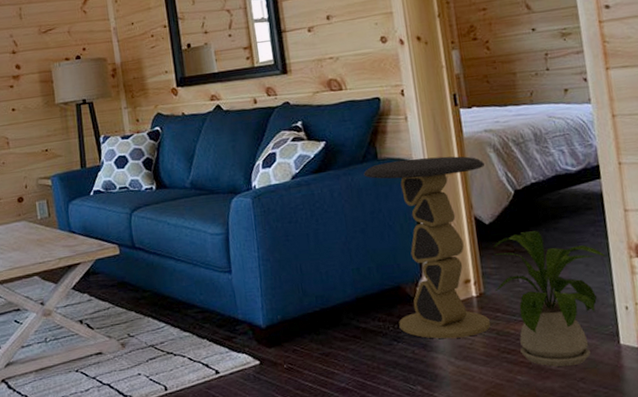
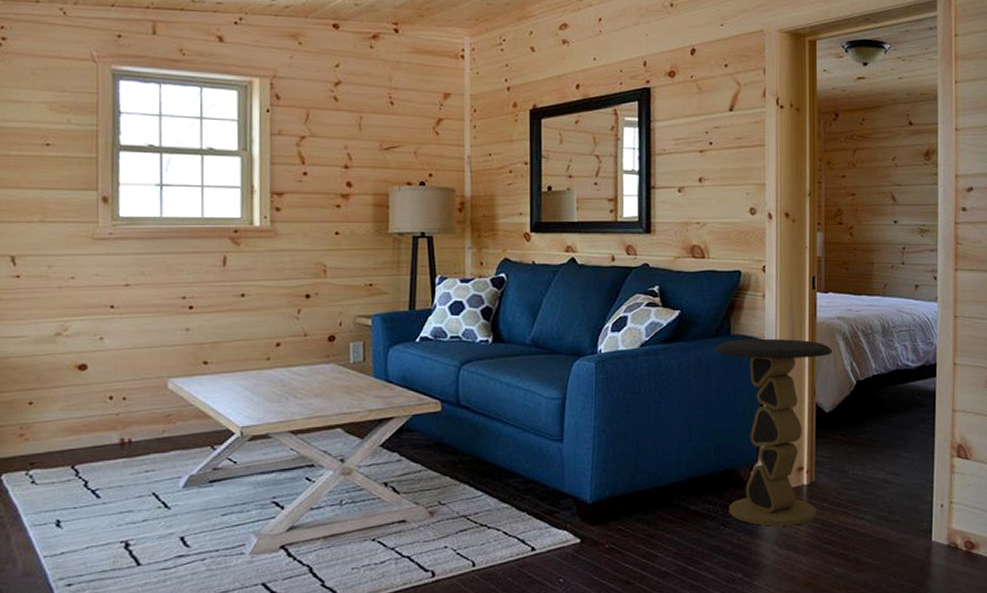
house plant: present [493,231,606,367] -> none [825,423,930,561]

